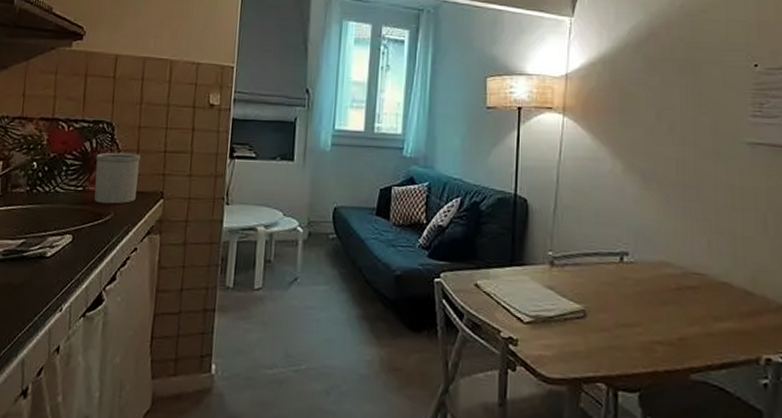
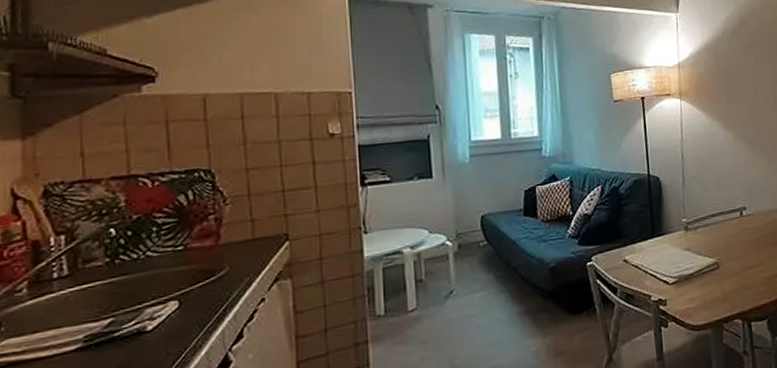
utensil holder: present [94,152,141,204] -> none [195,198,254,260]

